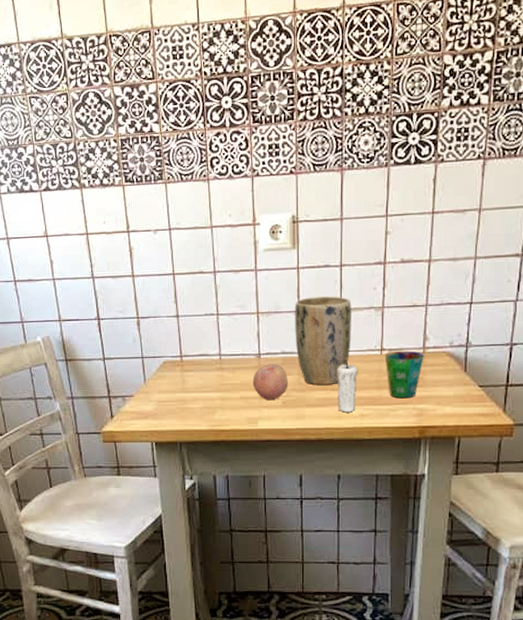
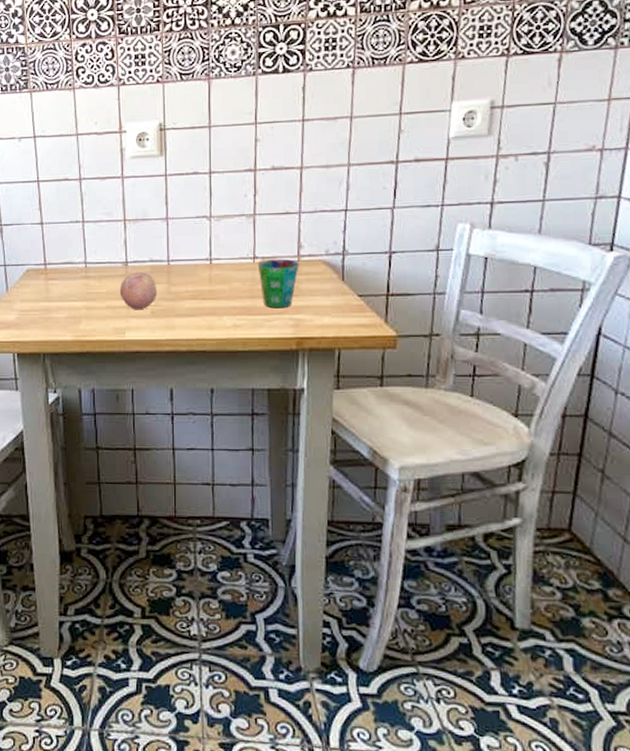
plant pot: present [295,296,352,386] -> none [163,203,222,295]
candle: present [337,358,359,413] -> none [208,266,231,323]

